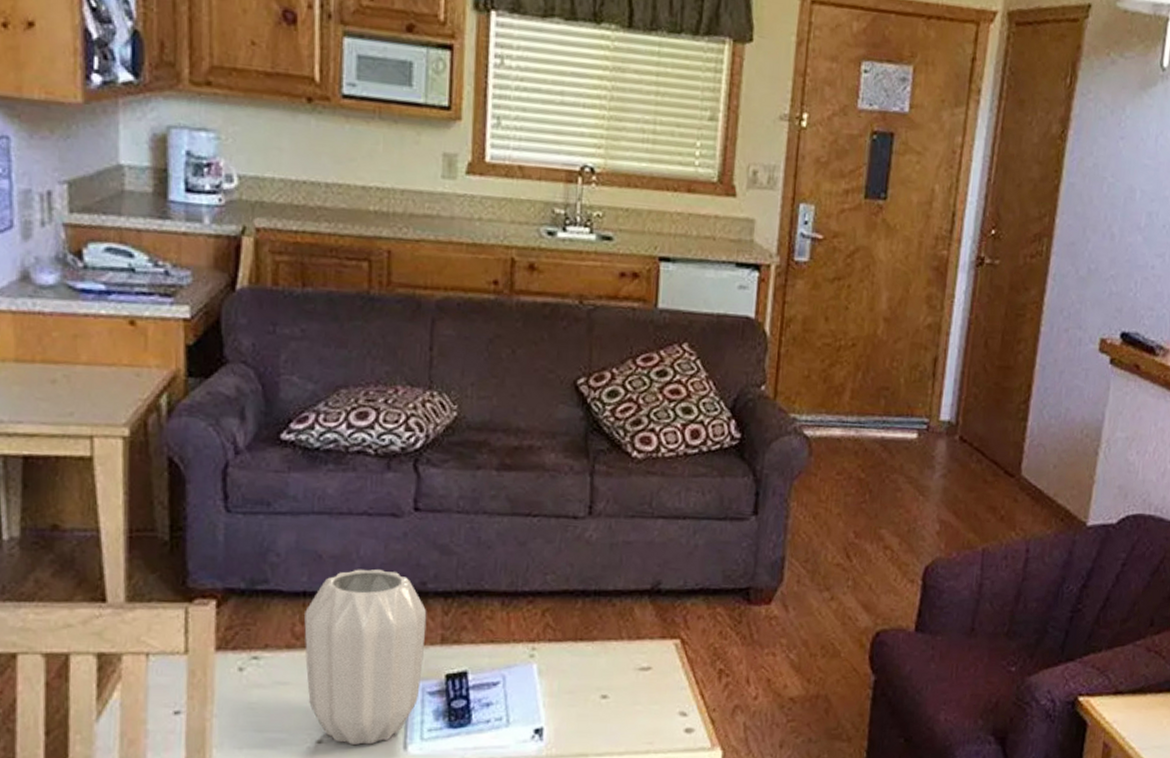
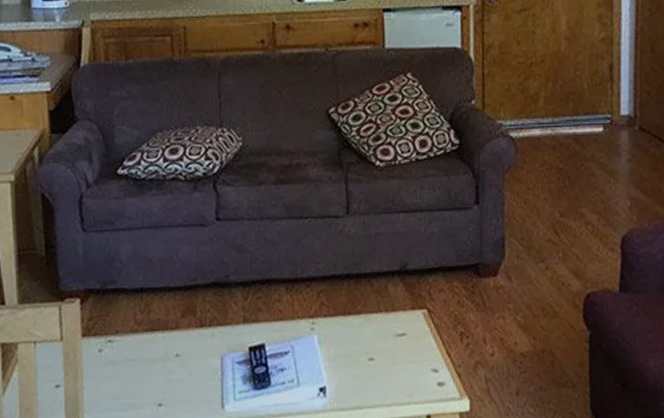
vase: present [304,568,427,745] -> none [143,267,232,406]

